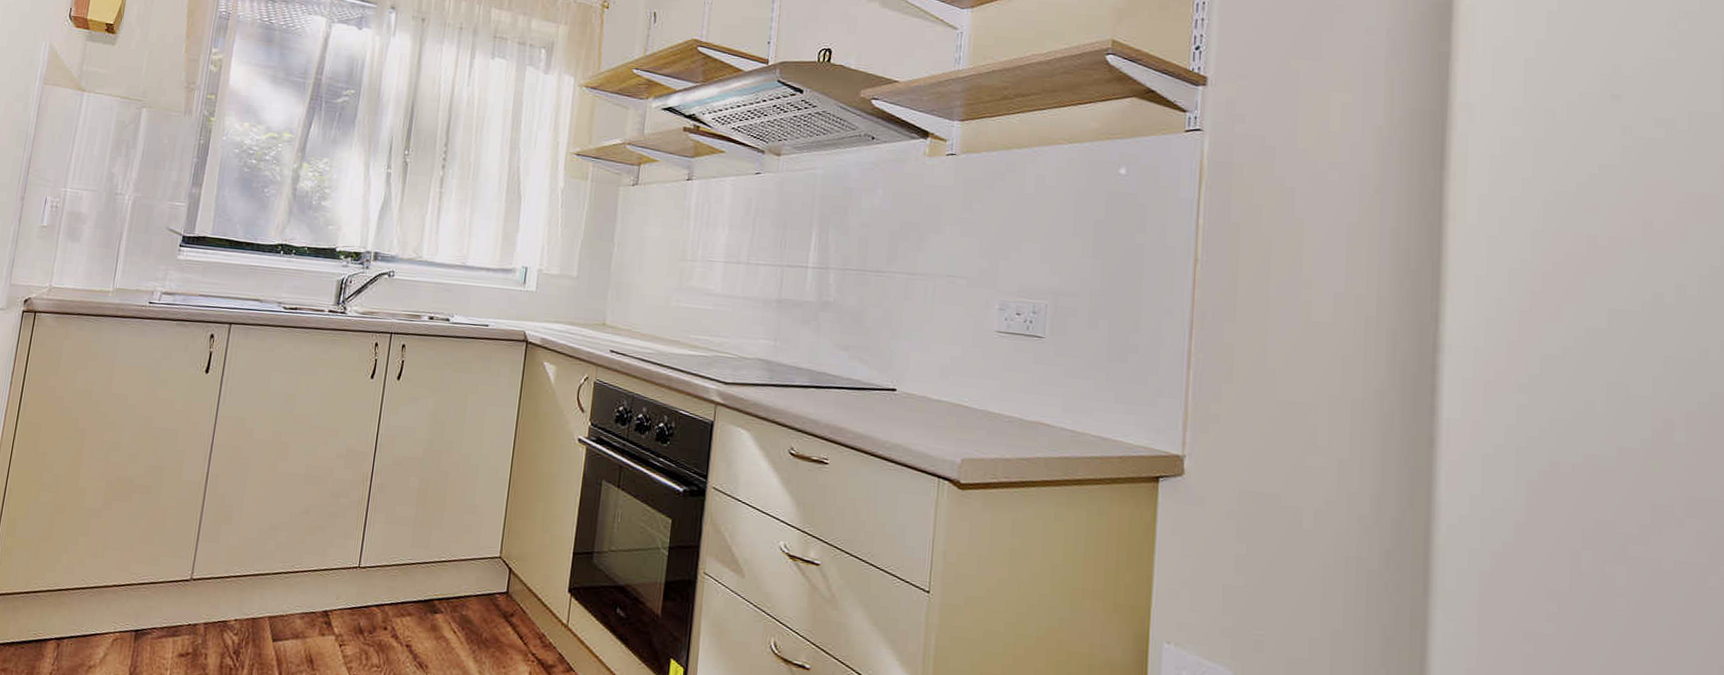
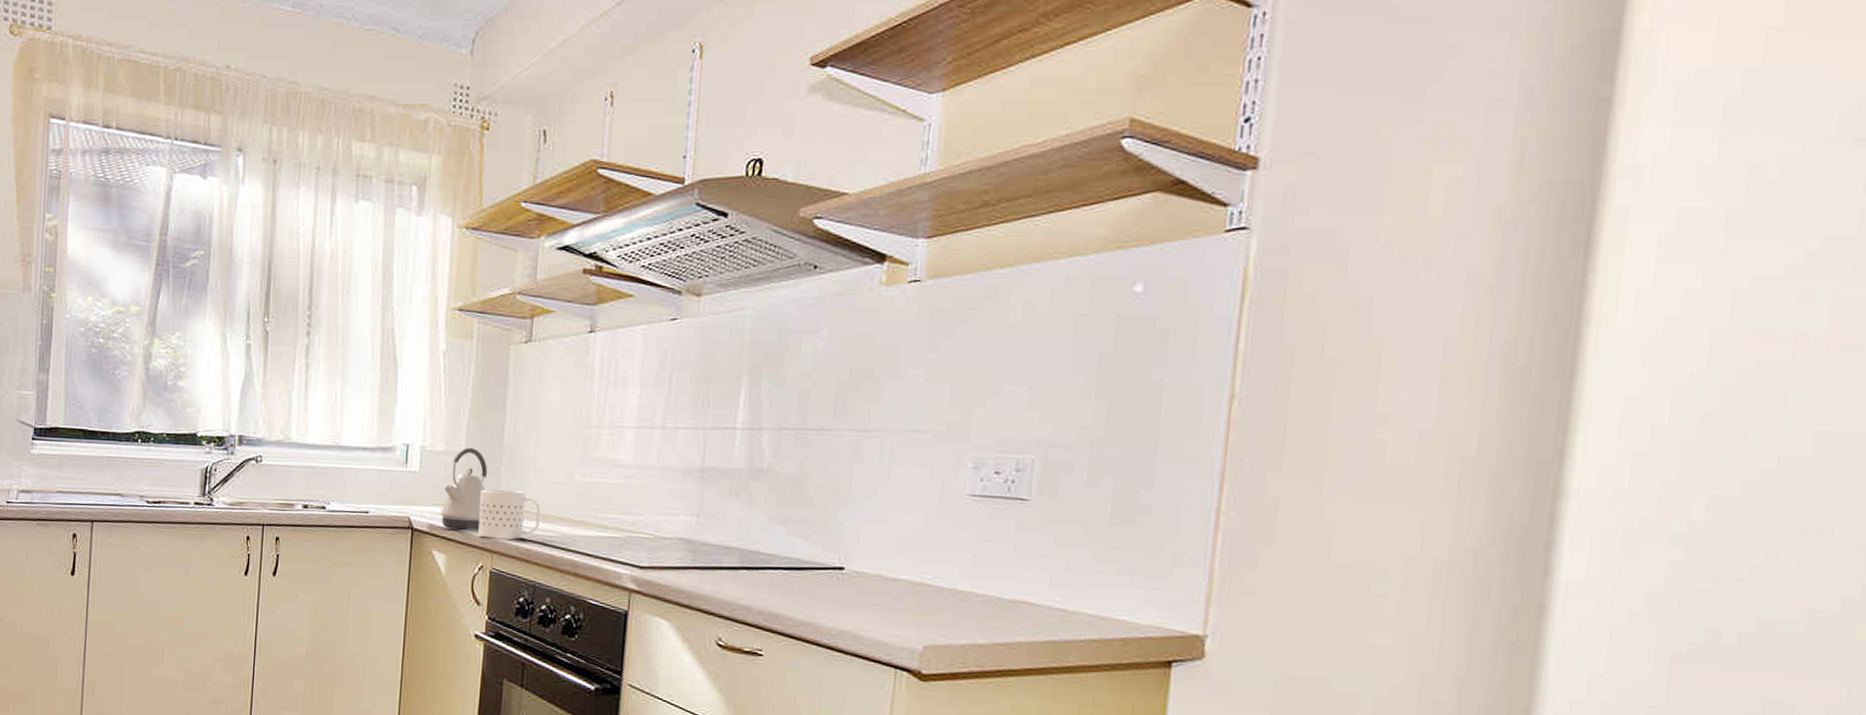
kettle: none [552,273,596,347] -> present [440,448,488,532]
mug: none [584,309,641,355] -> present [477,489,541,540]

